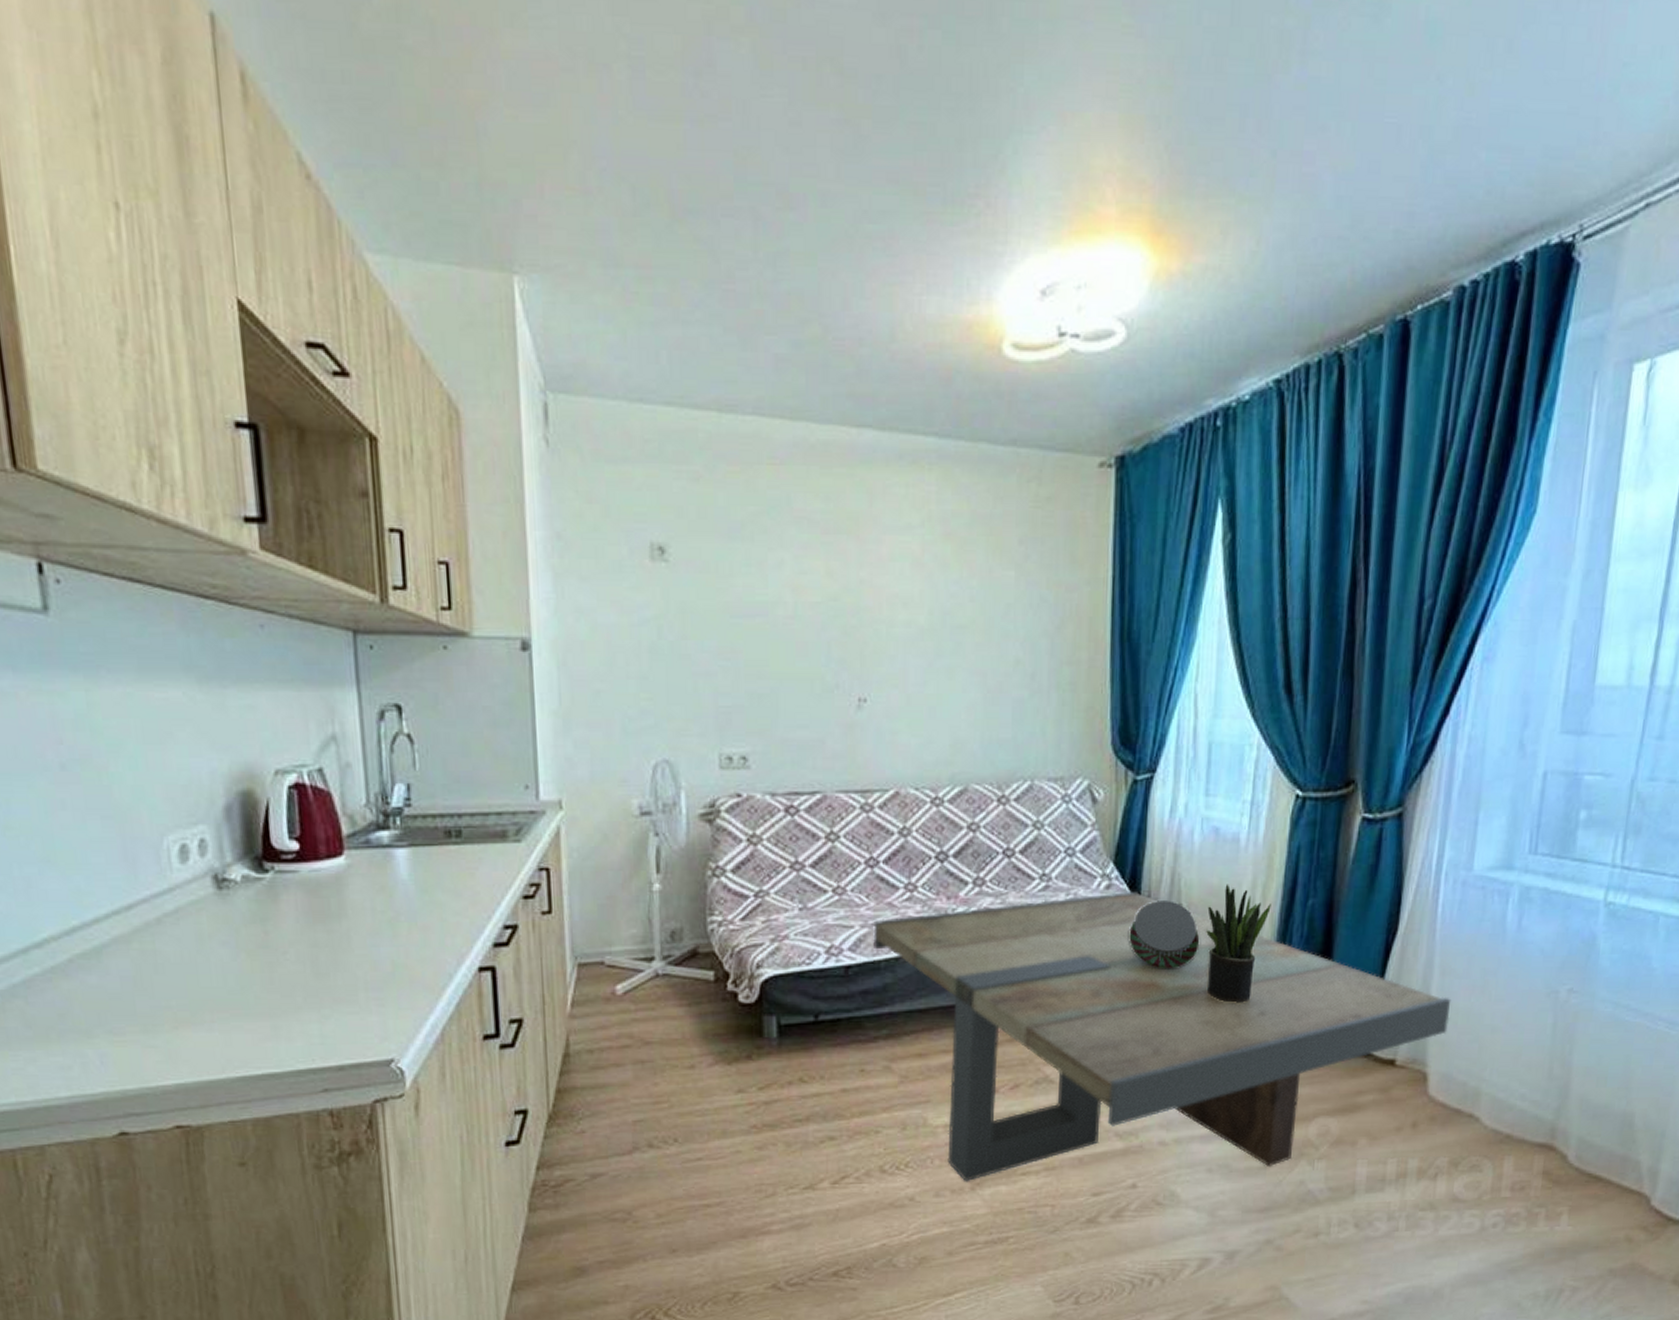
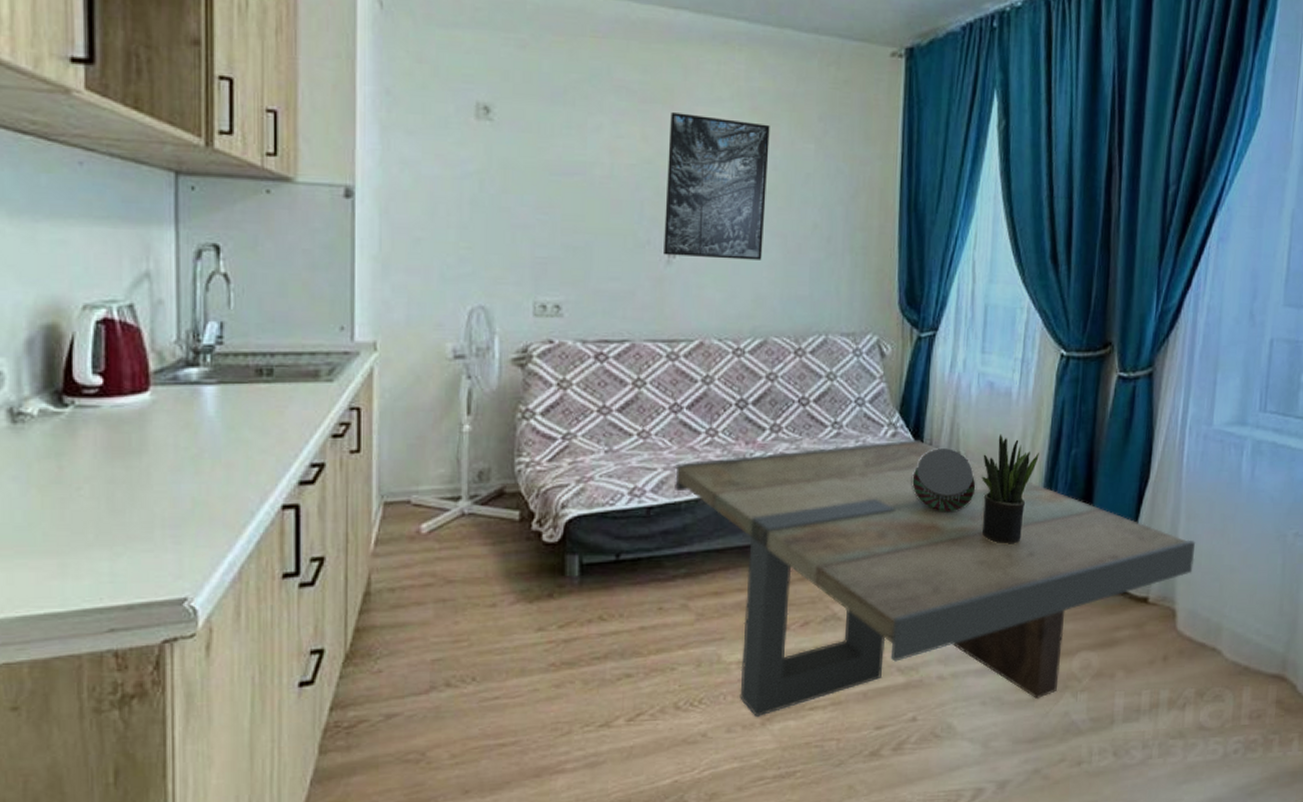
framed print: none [853,543,965,701] -> present [664,112,770,260]

